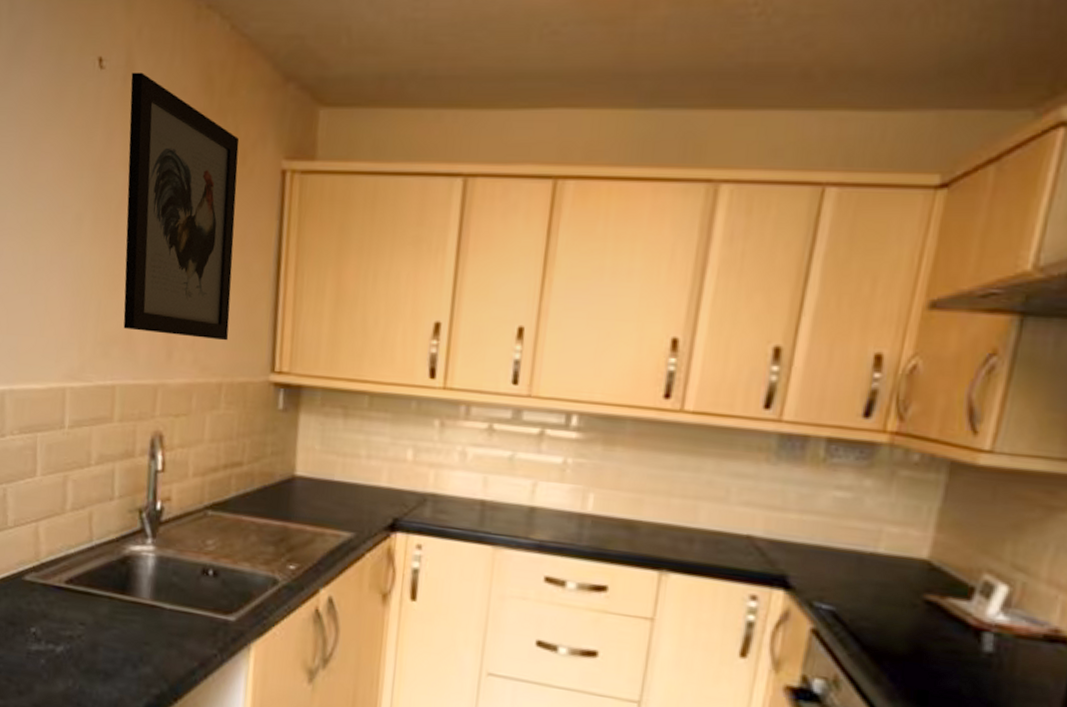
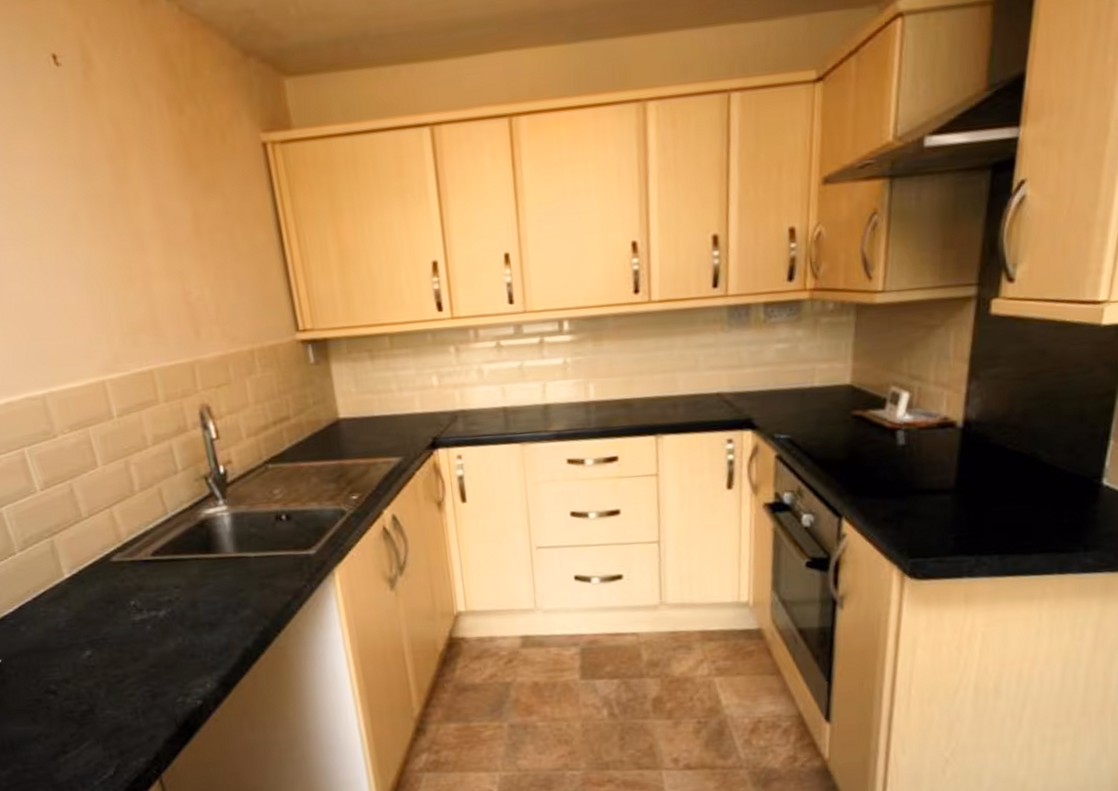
wall art: present [123,72,240,341] -> none [90,64,250,316]

